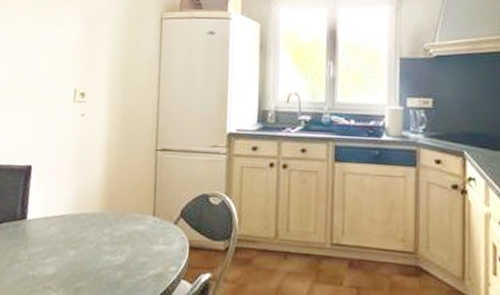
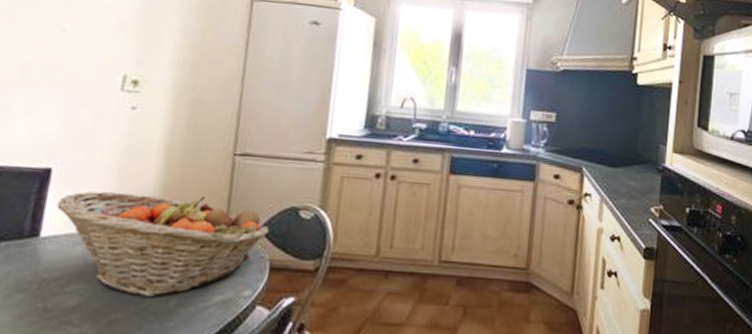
fruit basket: none [36,182,187,270] -> present [56,191,270,298]

